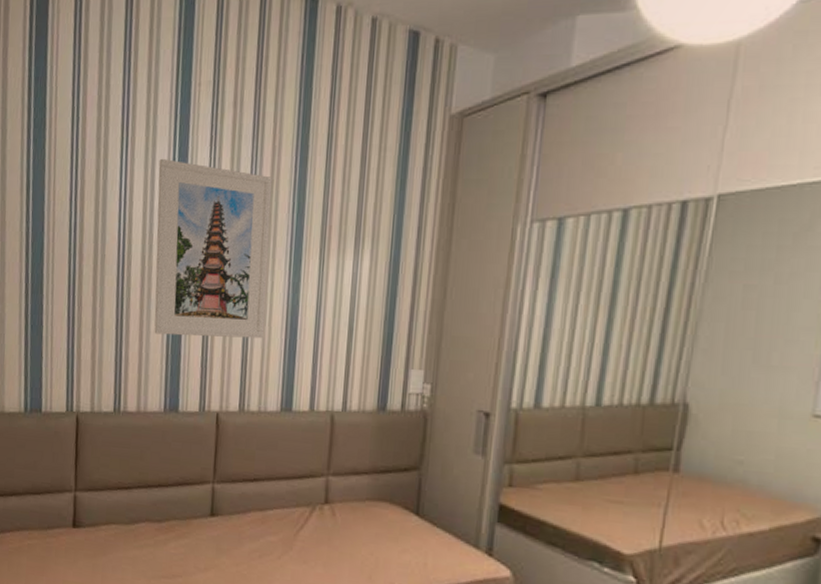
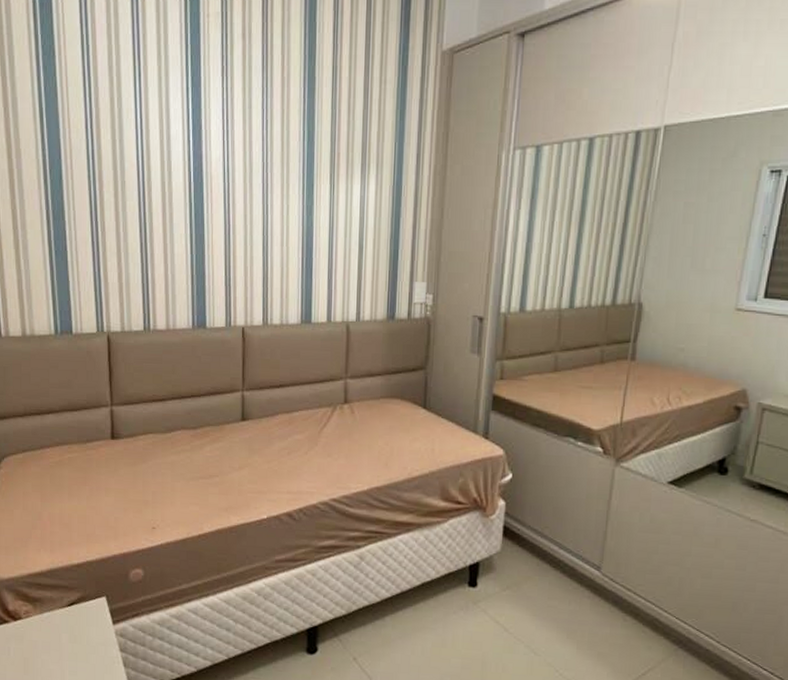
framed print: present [154,158,272,339] -> none [172,87,283,258]

